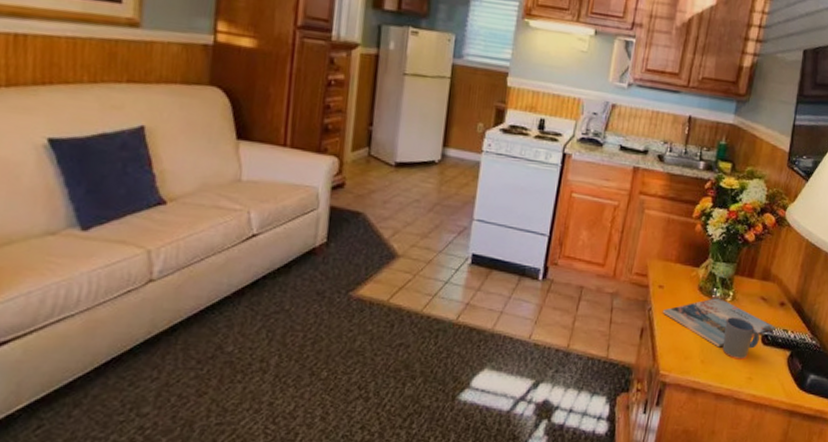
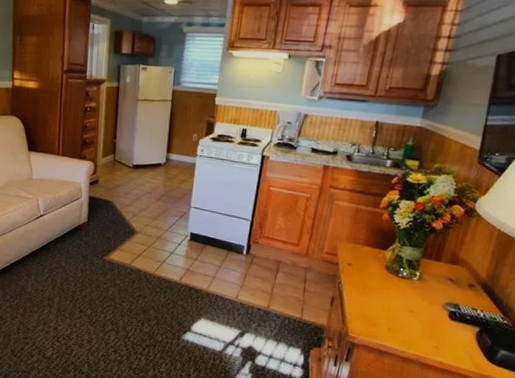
magazine: present [662,297,776,348] -> none [351,276,464,319]
mug: present [722,317,759,360] -> none [409,294,447,331]

